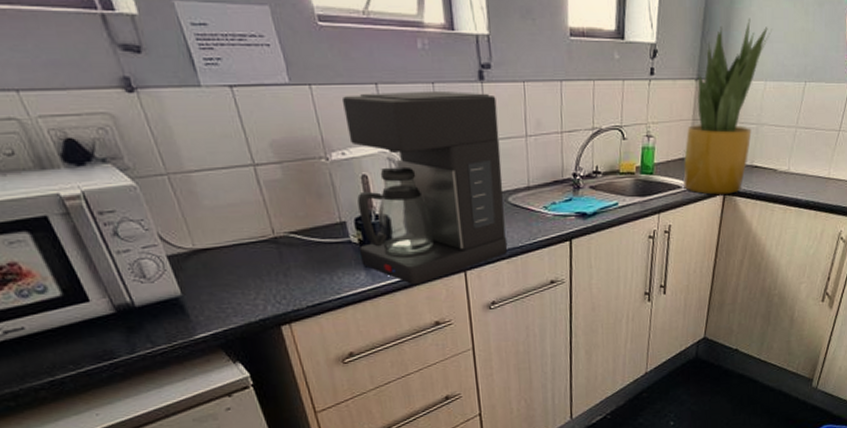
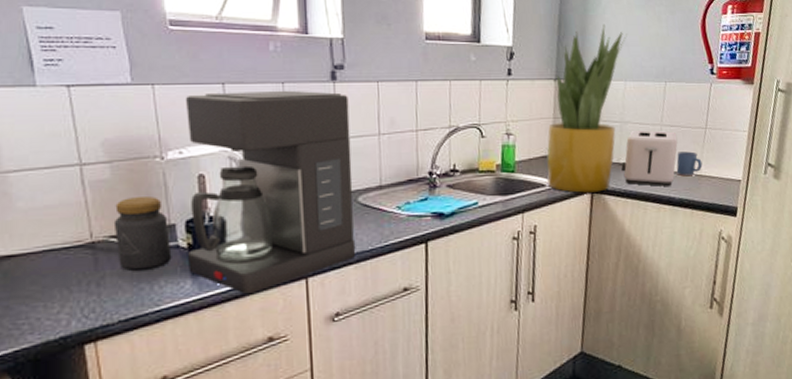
jar: none [290,196,346,263] -> present [113,197,172,271]
toaster: none [754,131,810,189] -> present [621,129,678,186]
mug: none [806,154,832,179] -> present [676,151,703,177]

